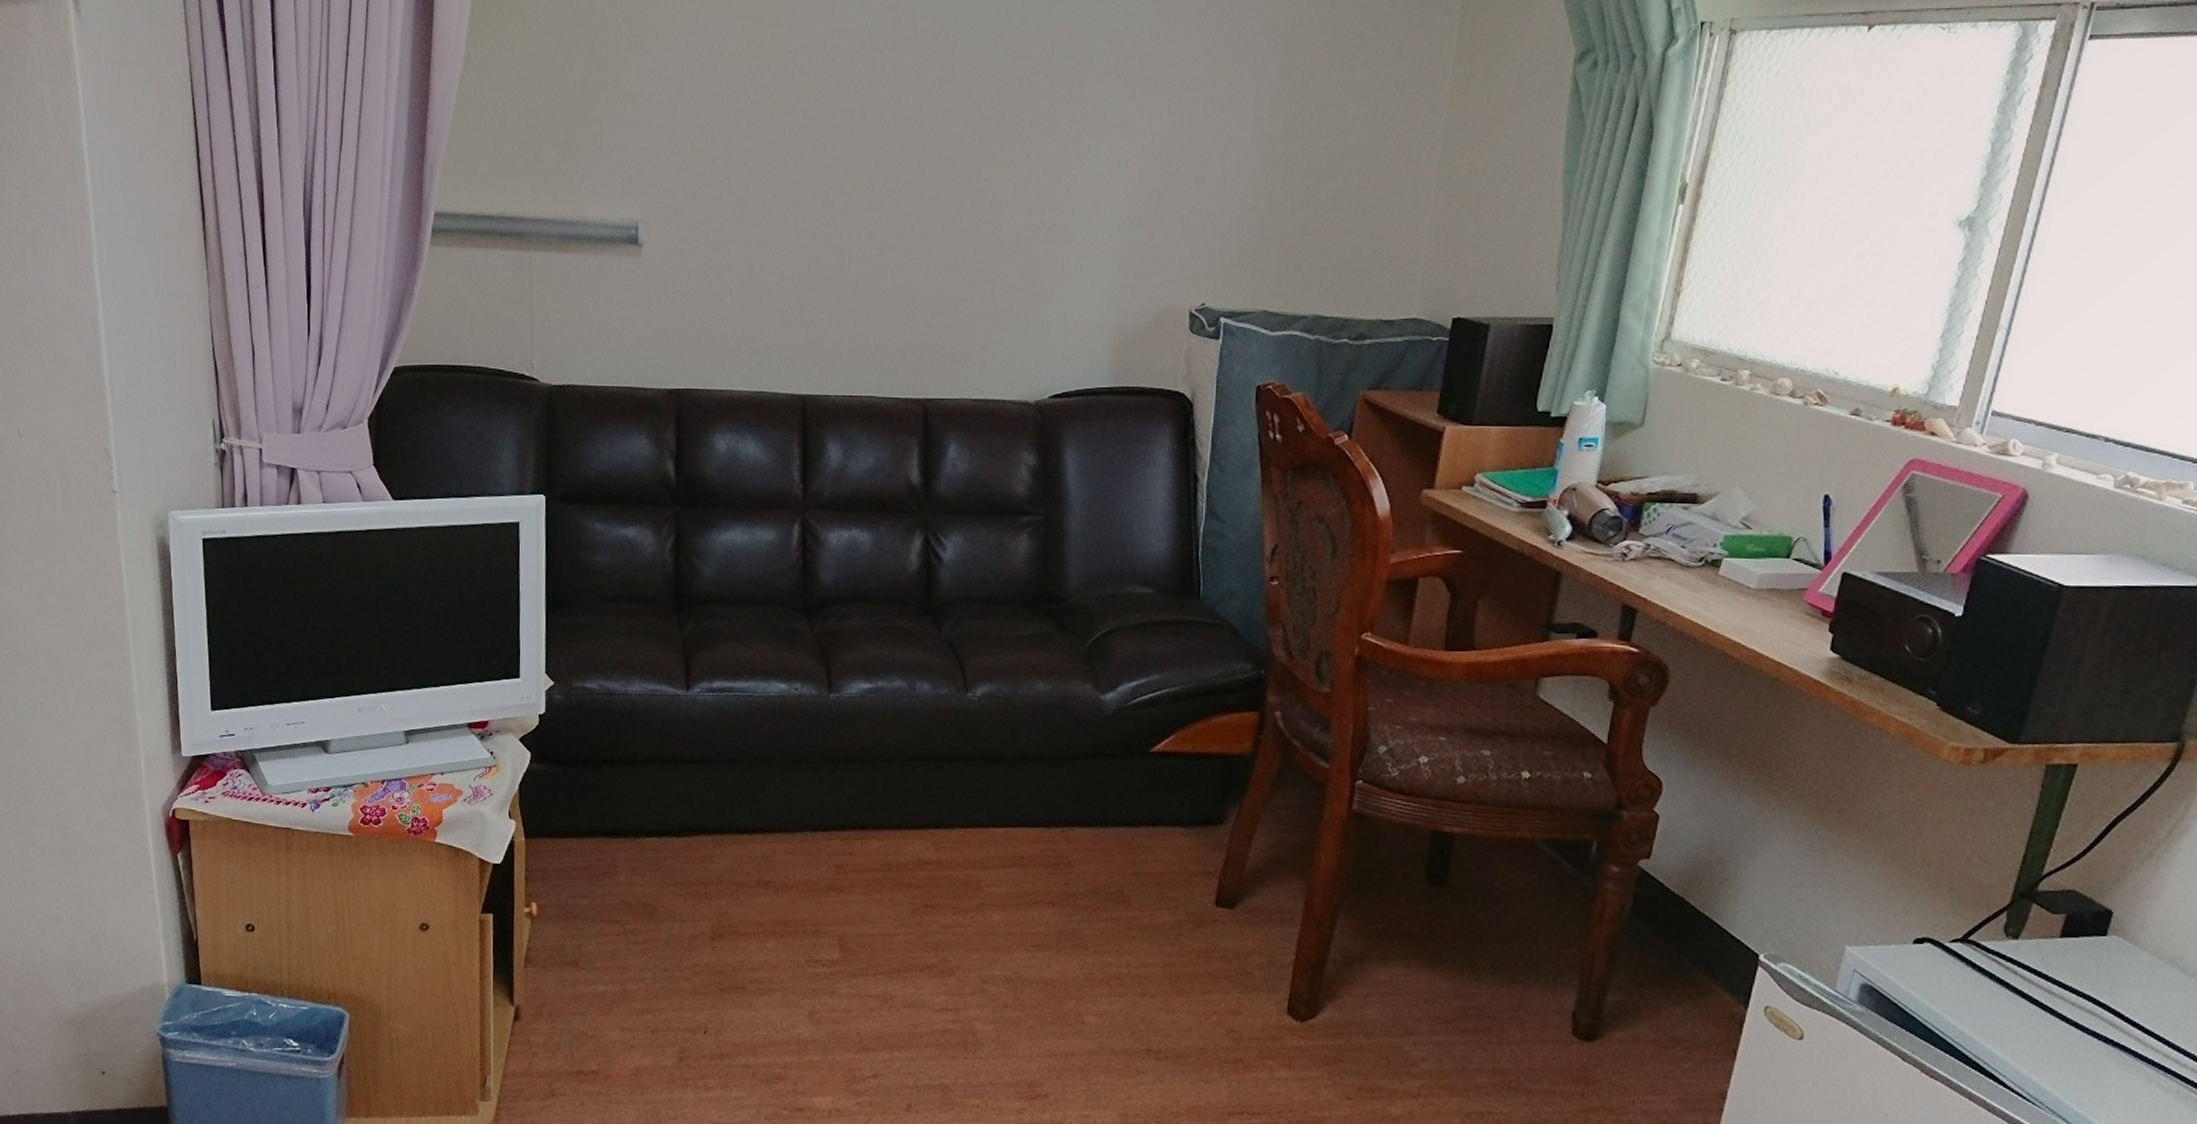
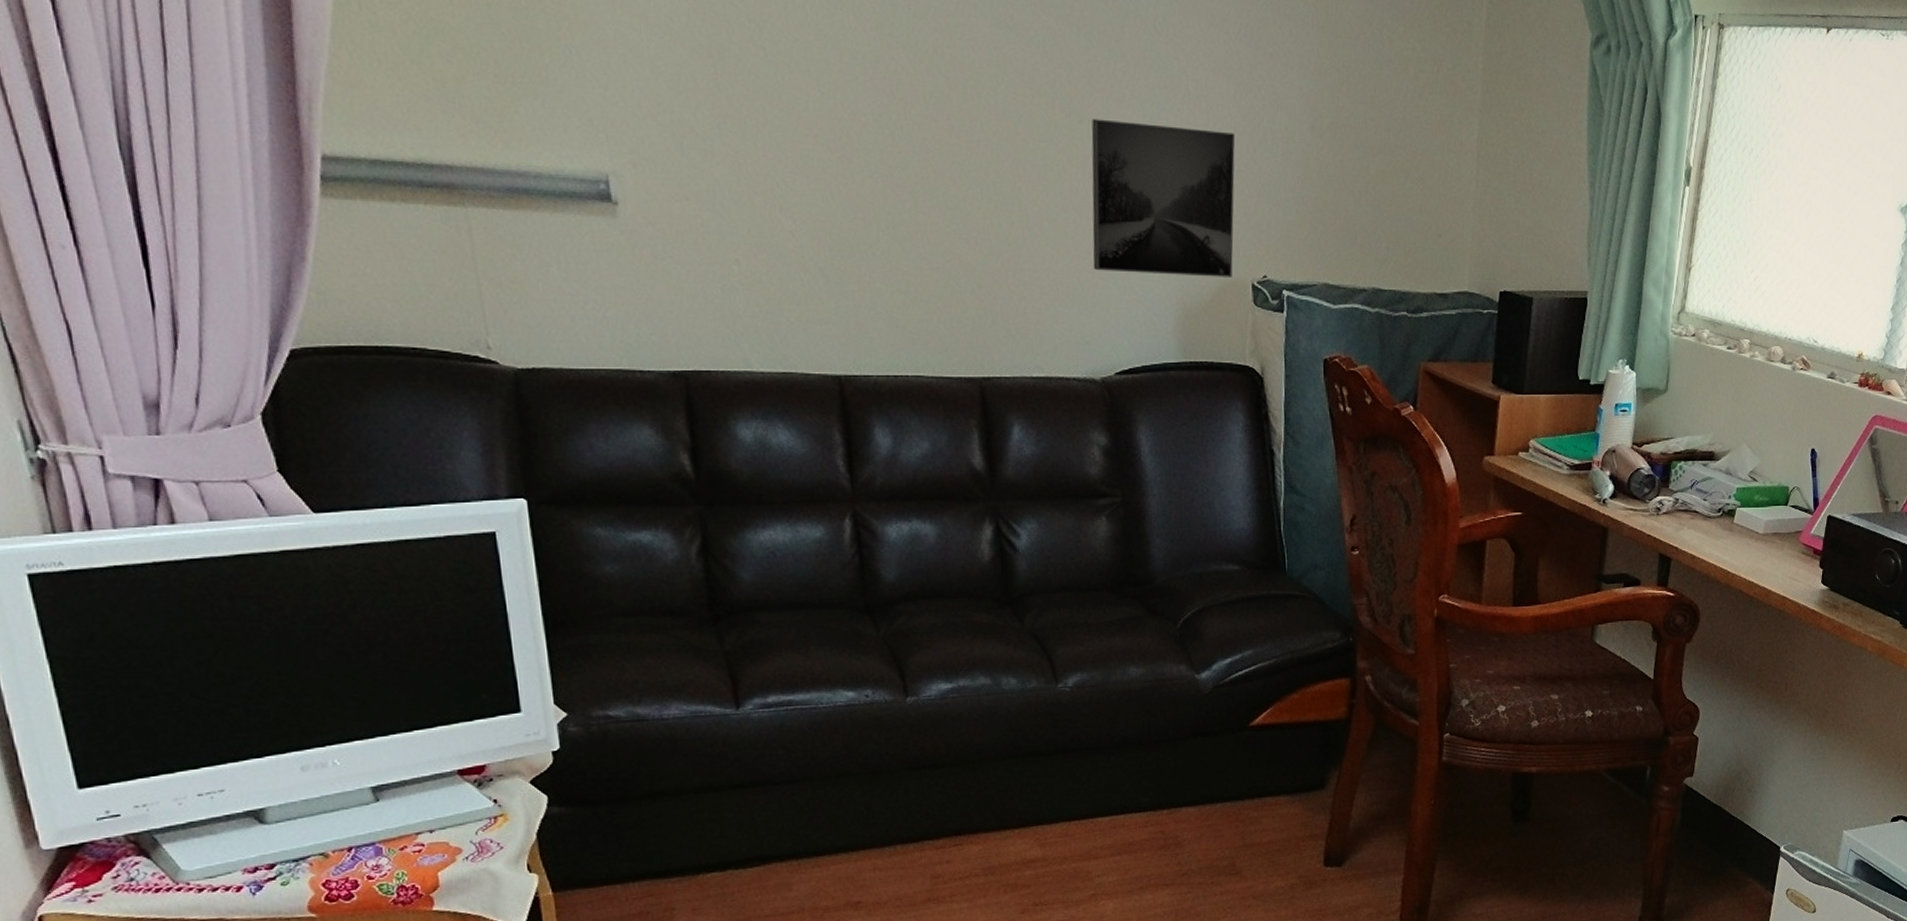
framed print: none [1037,158,1185,305] -> present [1091,119,1236,277]

